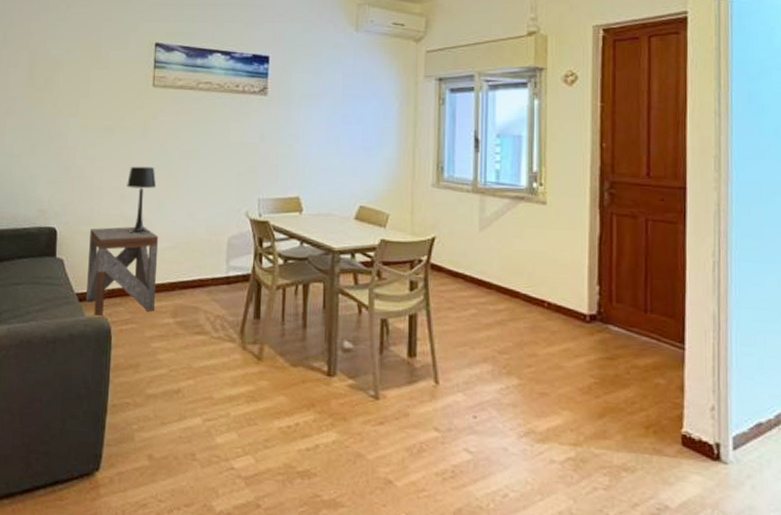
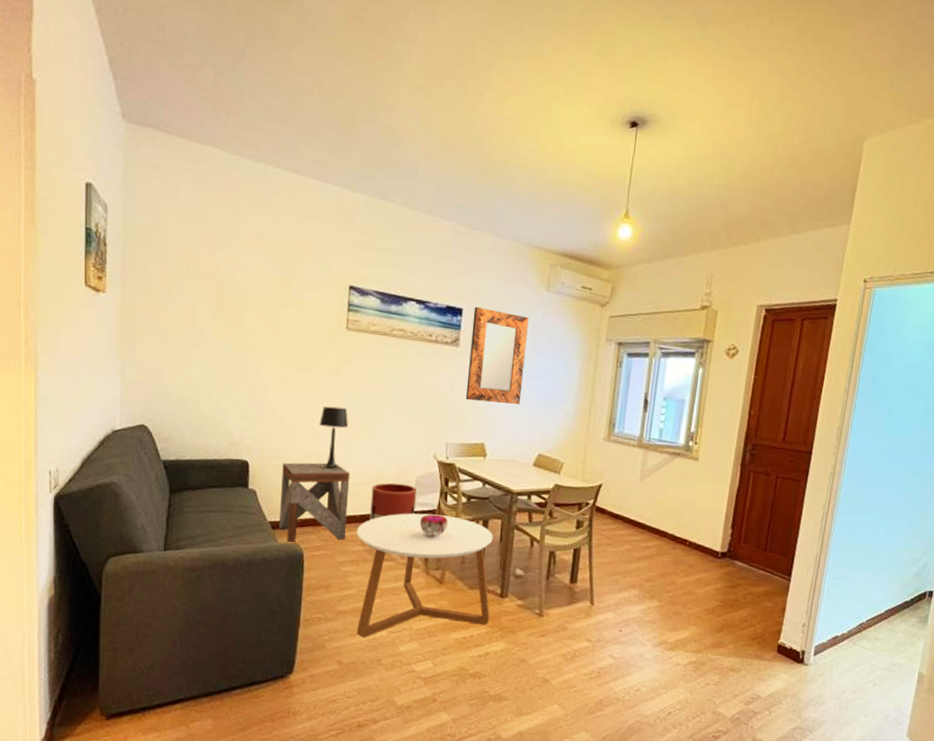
coffee table: none [167,278,318,428] -> present [356,513,493,638]
planter: none [180,245,229,319] -> present [369,483,416,547]
decorative bowl: none [233,279,264,306] -> present [419,514,448,537]
home mirror: none [276,53,339,153] -> present [465,306,529,405]

